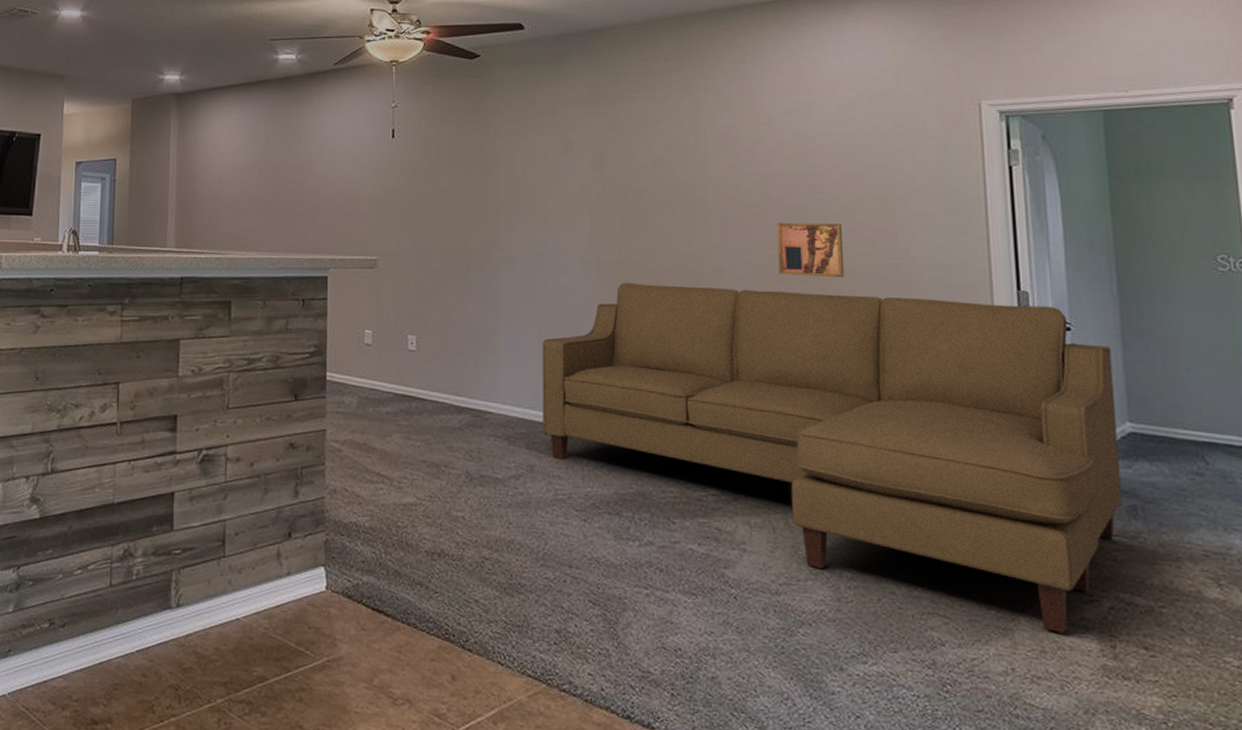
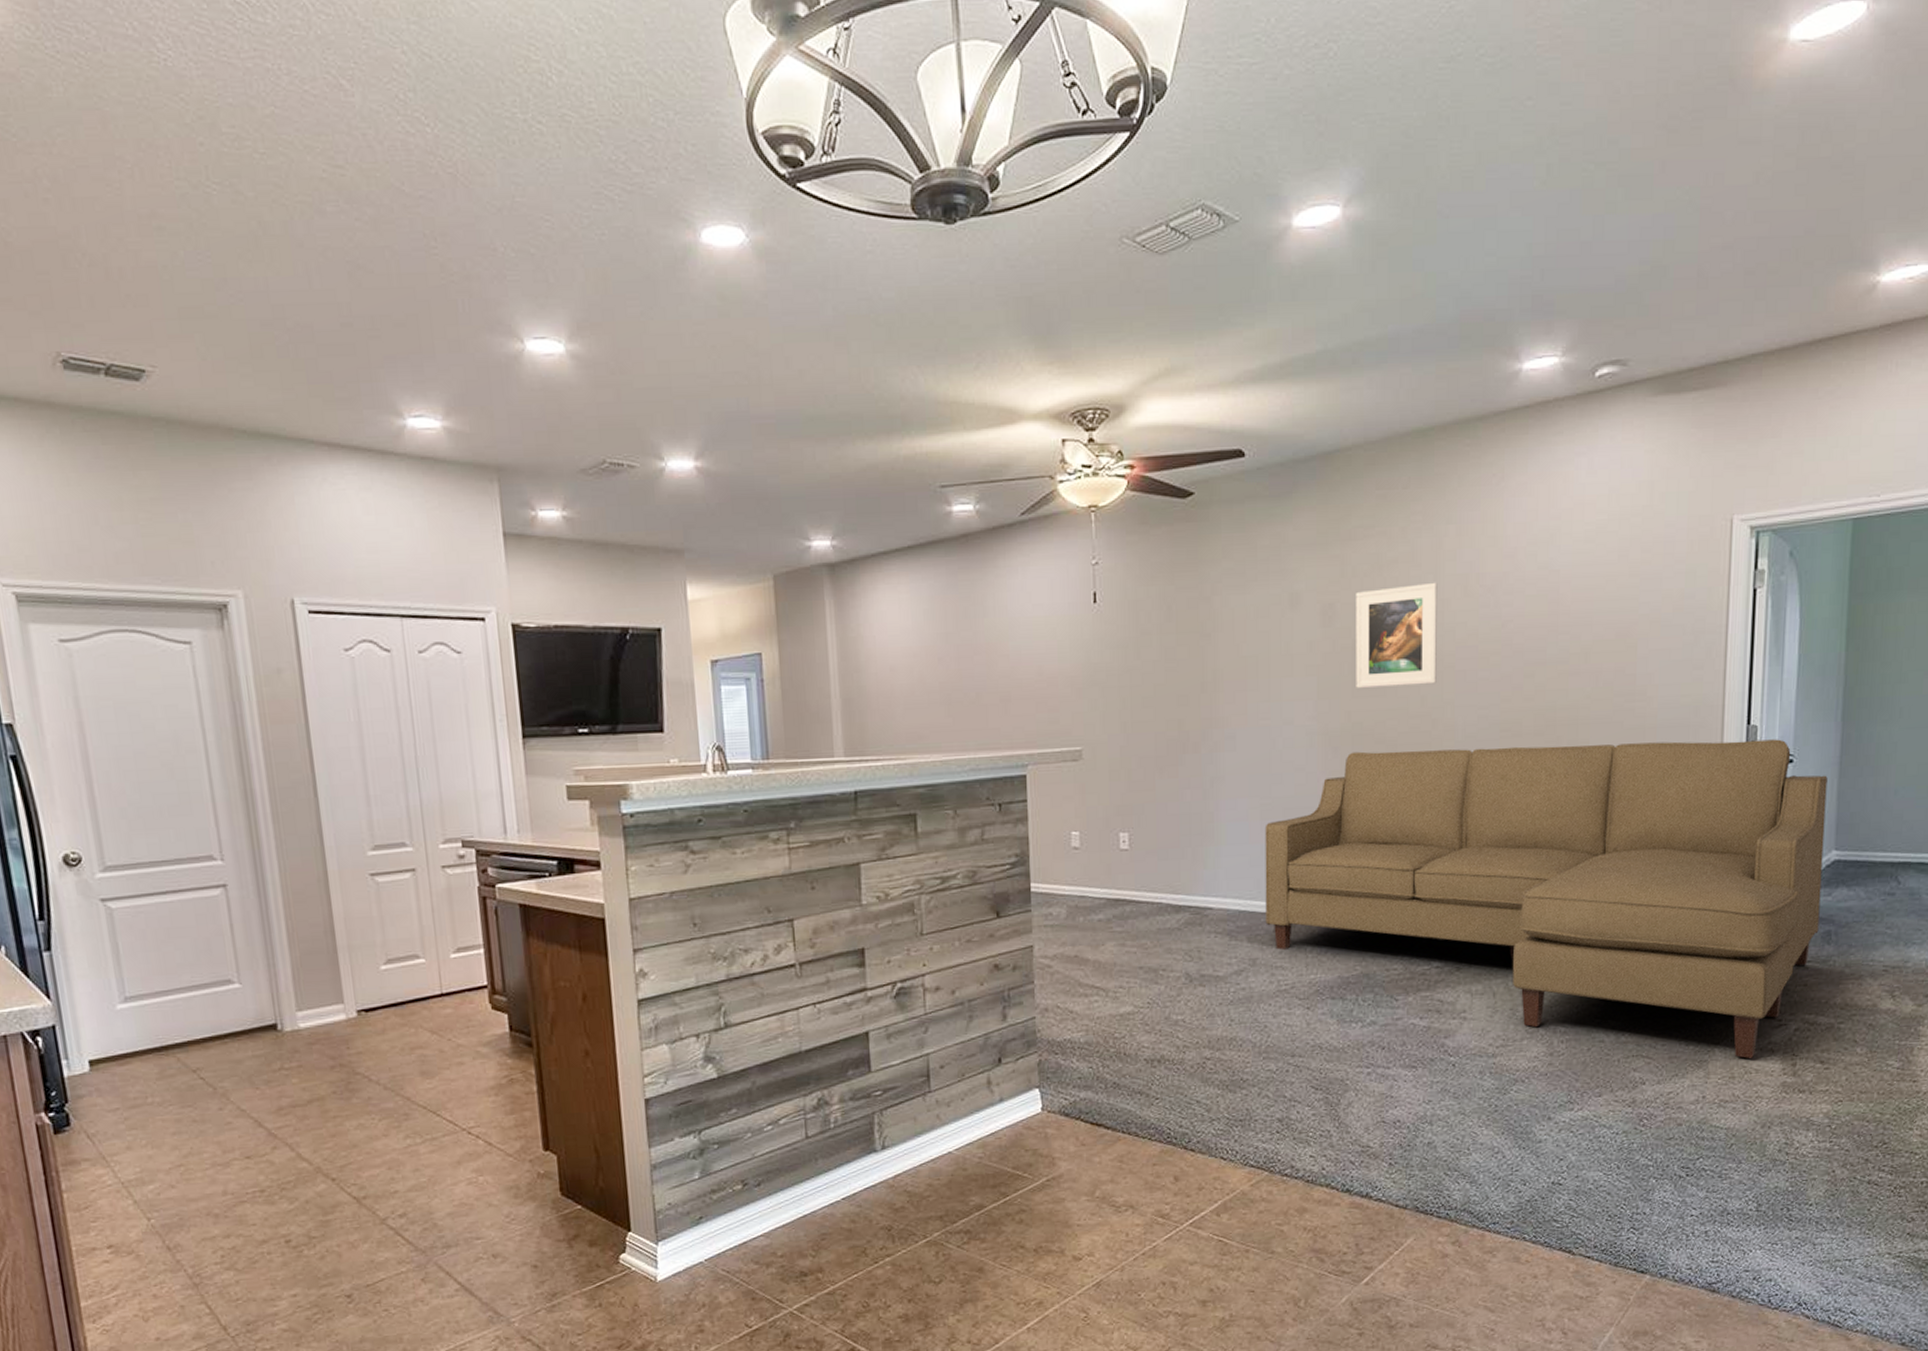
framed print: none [624,140,702,228] -> present [1356,582,1437,688]
wall art: present [777,222,845,278] -> none [1514,667,1582,729]

